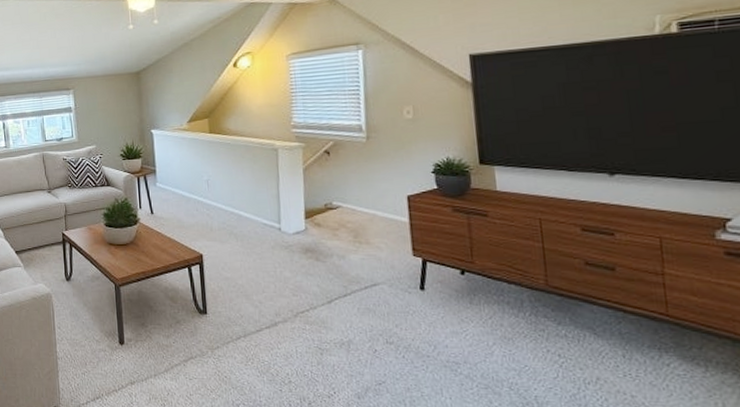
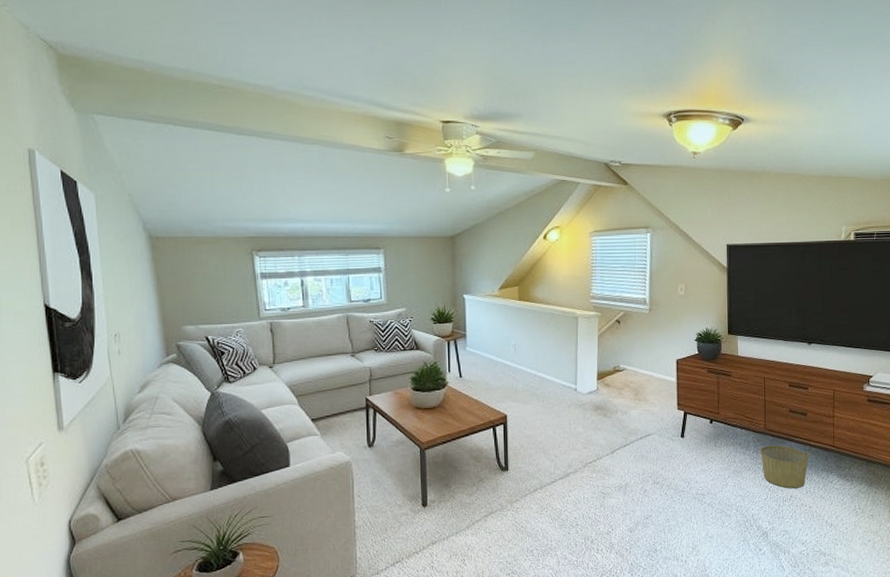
basket: none [540,307,626,369] -> present [760,445,810,489]

